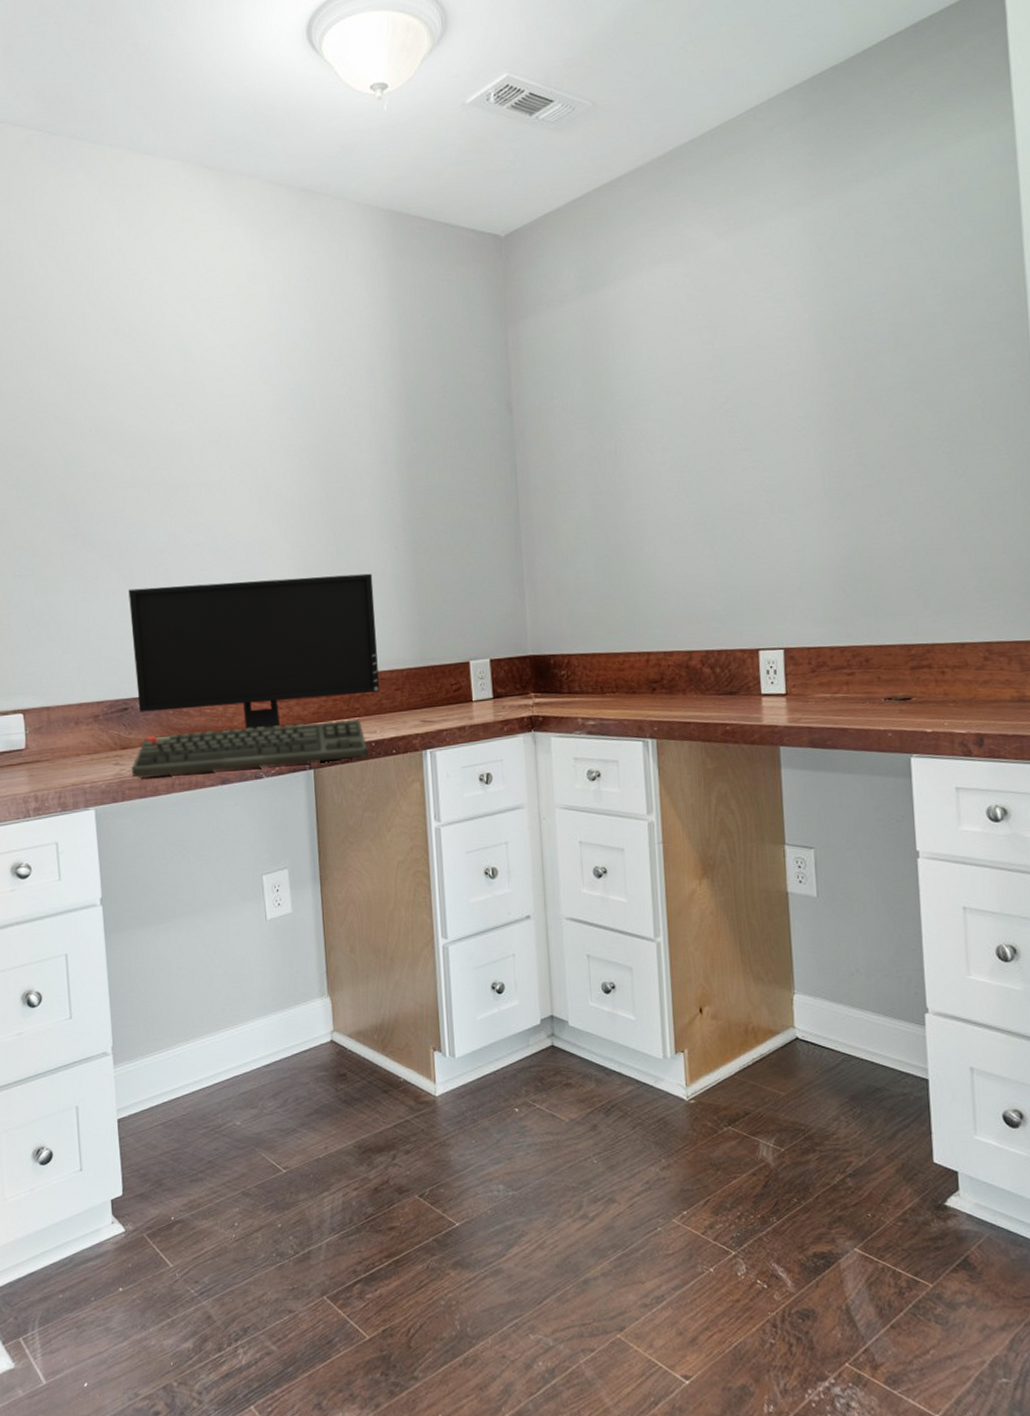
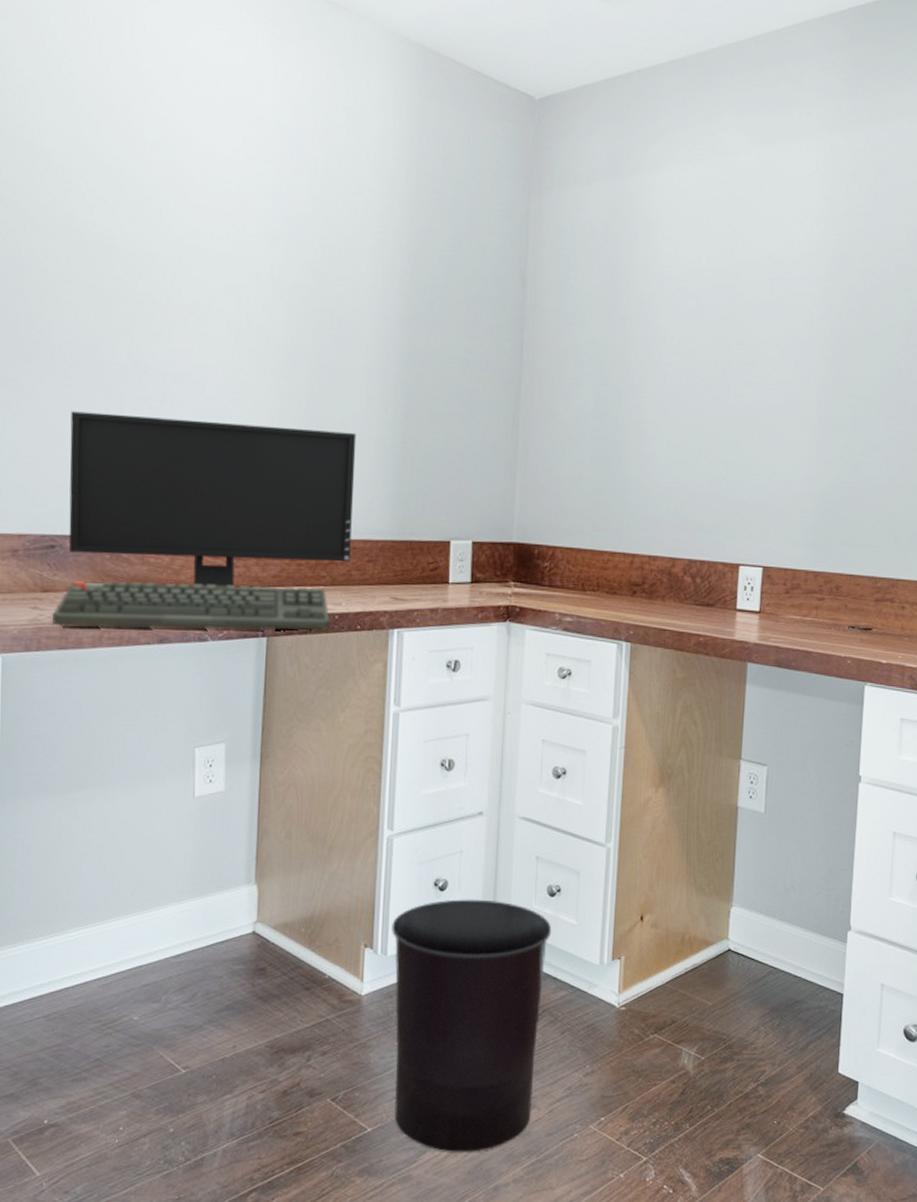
waste bin: none [456,999,612,1246] -> present [391,899,552,1152]

